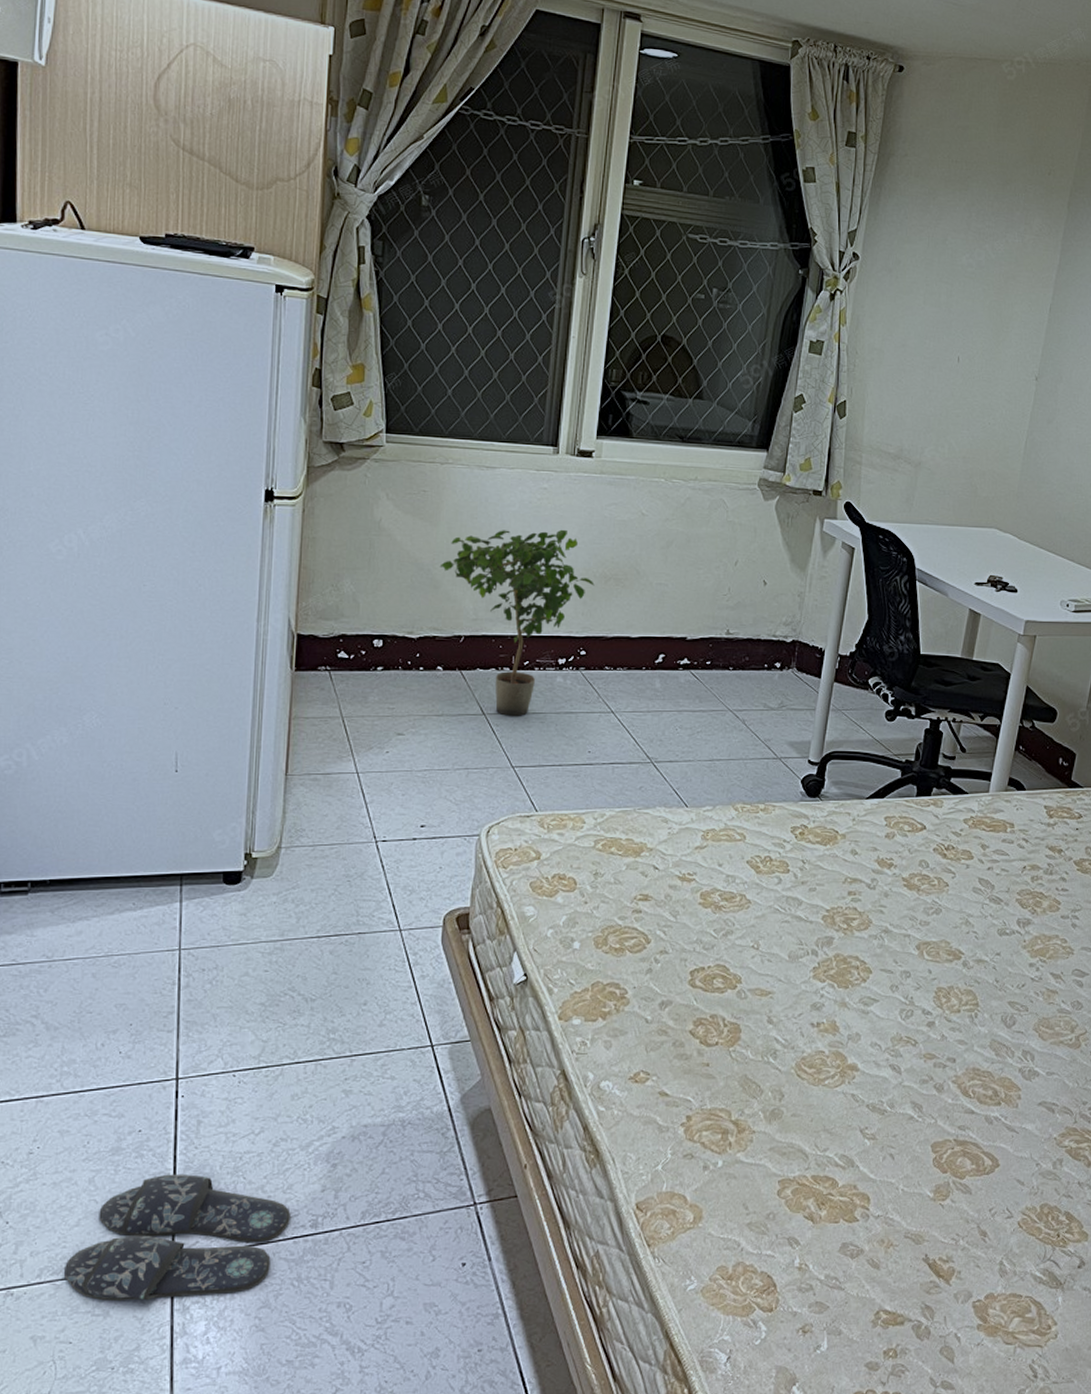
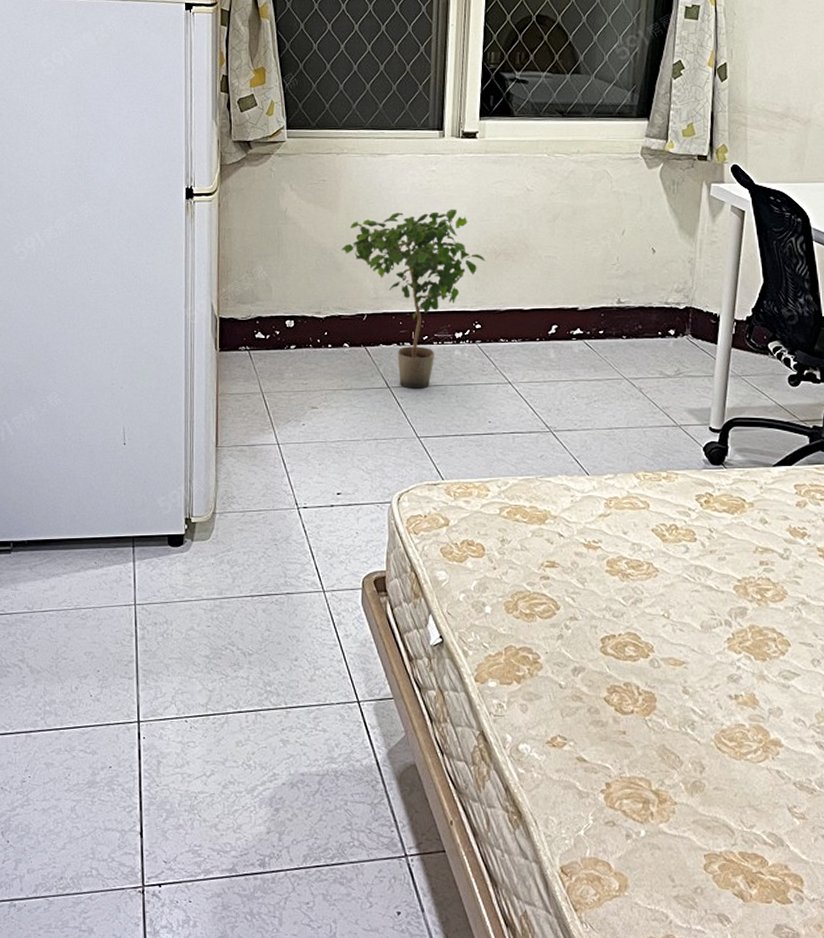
slippers: present [64,1173,291,1302] -> none [55,808,241,922]

